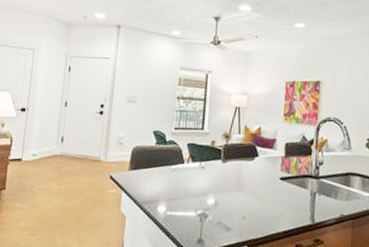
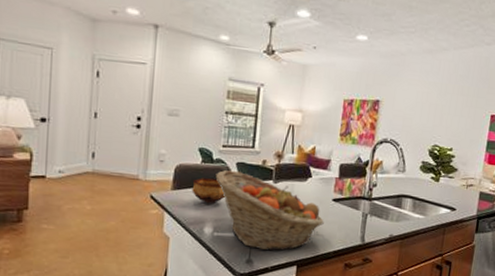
bowl: none [147,158,177,184] -> present [192,178,225,204]
fruit basket: none [168,150,273,231] -> present [215,169,324,251]

